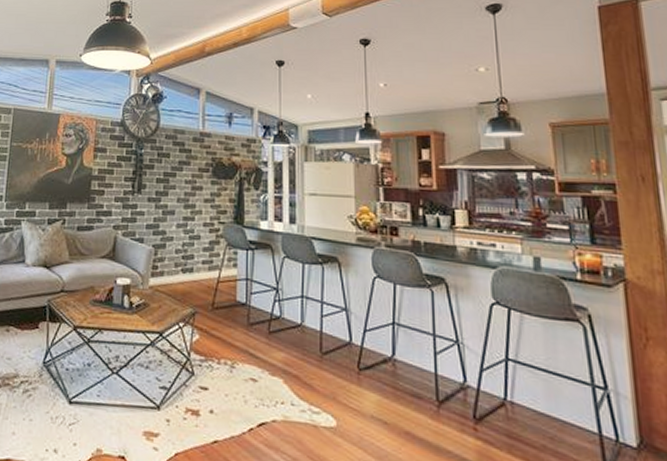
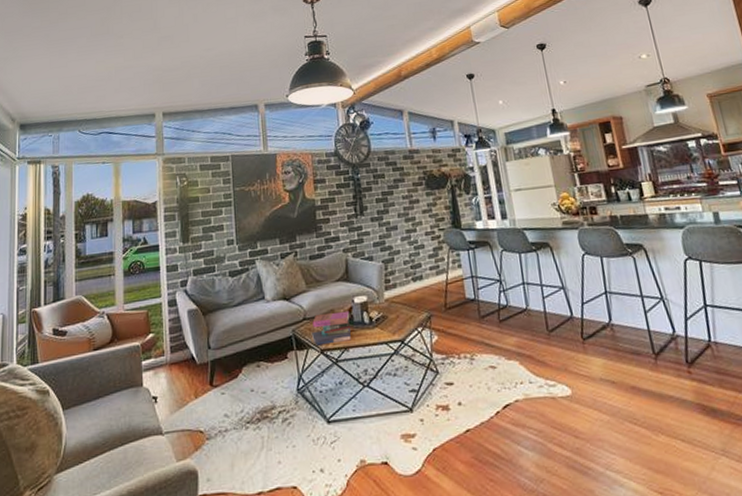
books: none [66,289,110,323] -> present [311,310,351,346]

